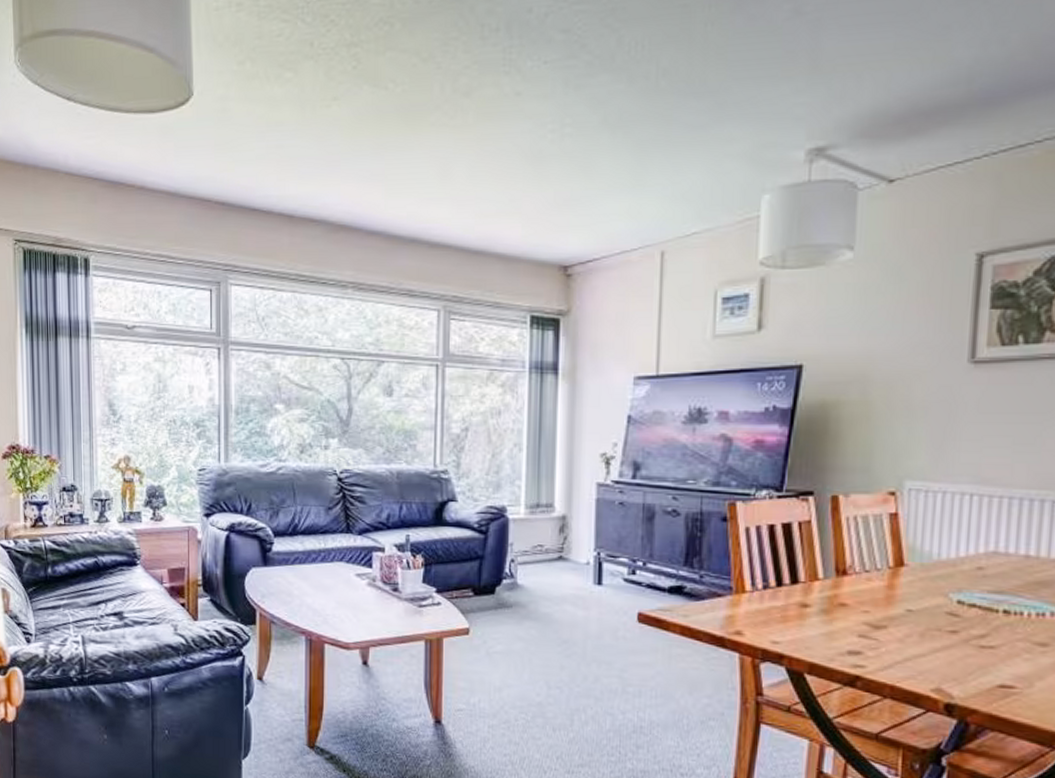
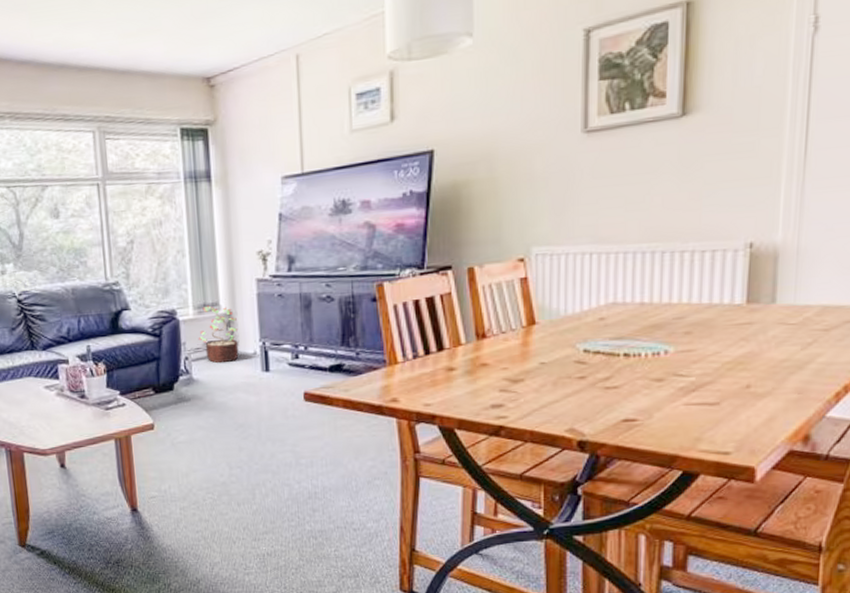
decorative plant: none [527,506,571,570] -> present [198,305,239,363]

